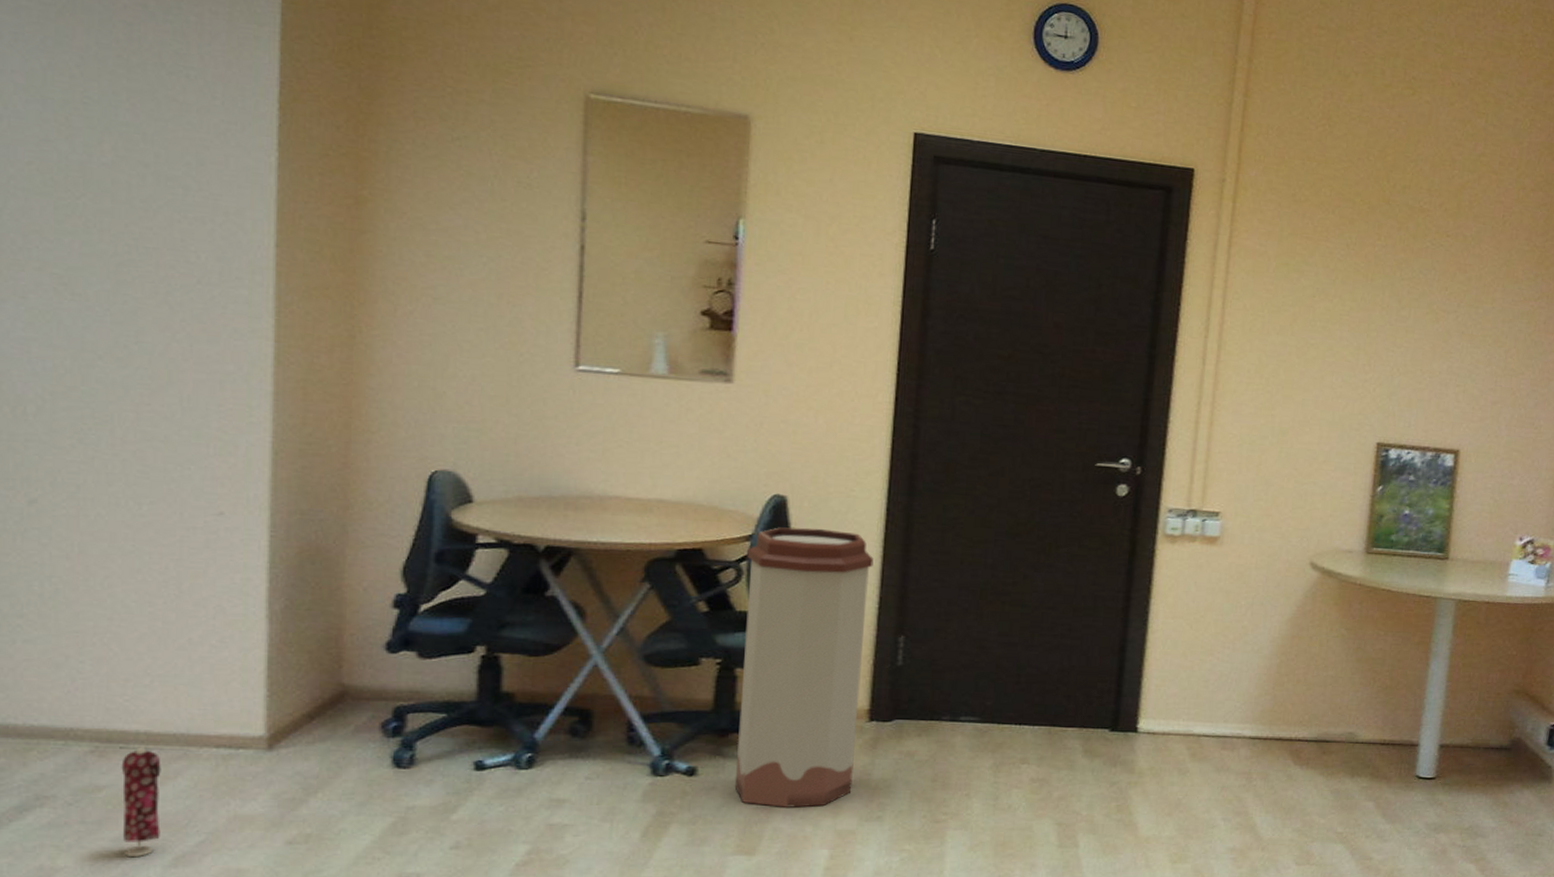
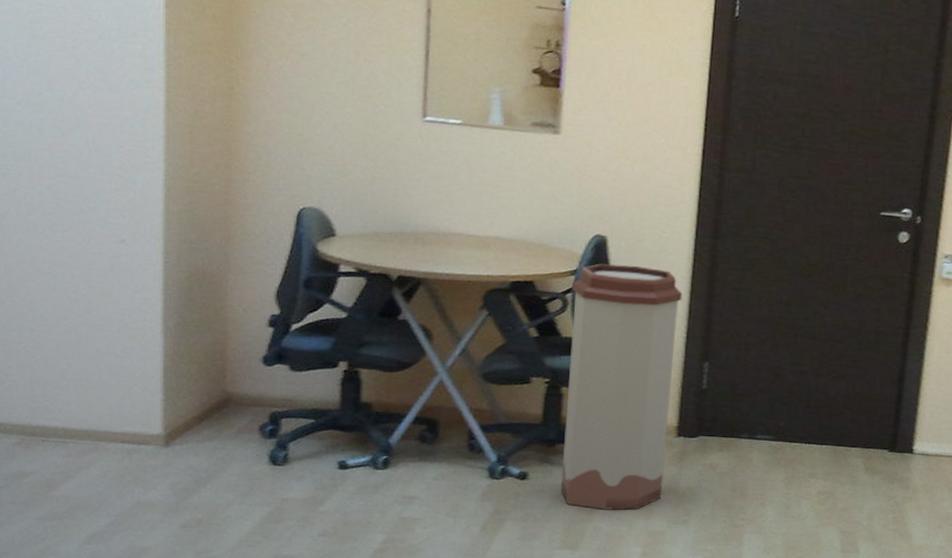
dress: present [121,747,161,856] -> none [43,440,77,534]

